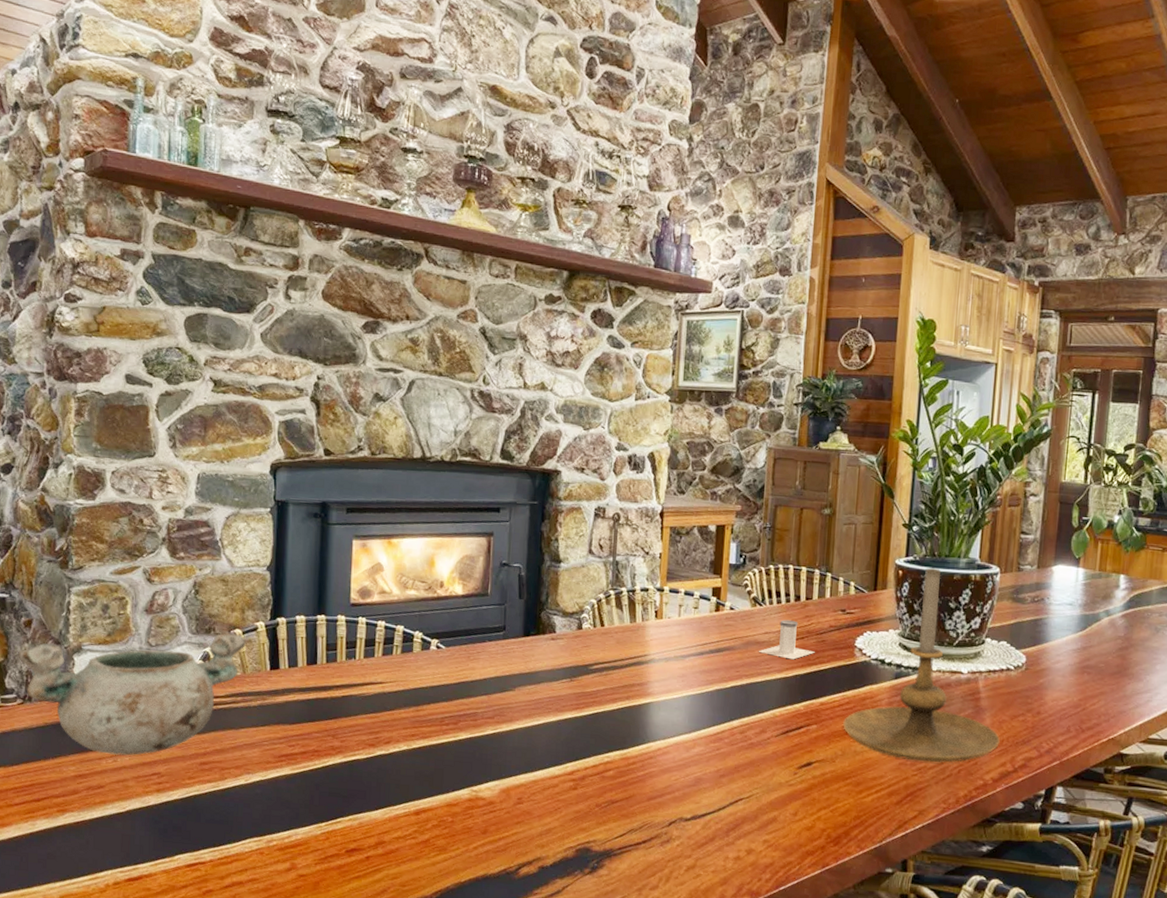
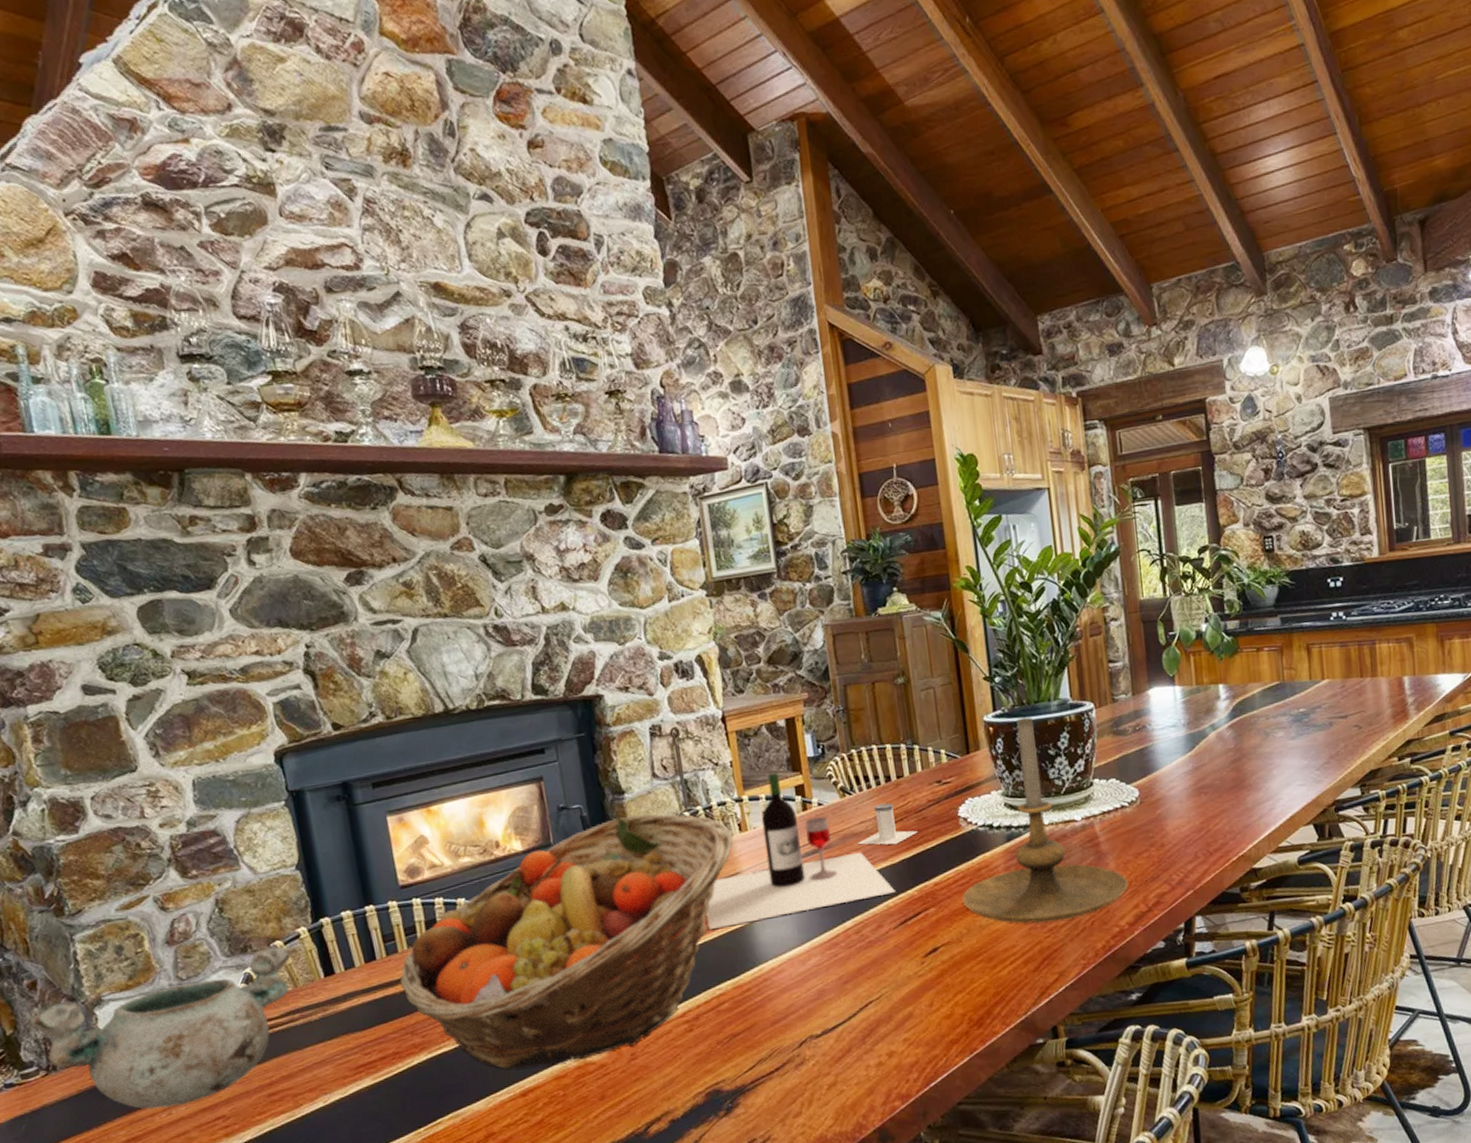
fruit basket: none [332,582,649,793] -> present [399,813,734,1069]
wine bottle: none [610,571,784,704] -> present [706,773,896,929]

